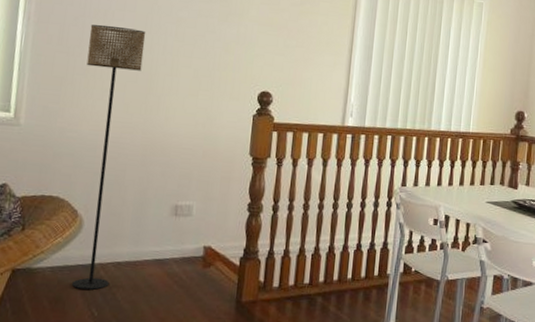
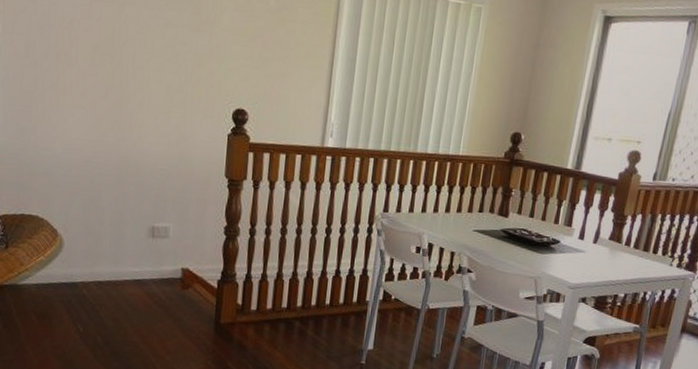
floor lamp: present [72,24,146,290] -> none [55,35,114,307]

